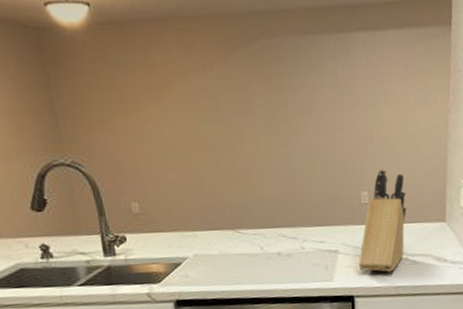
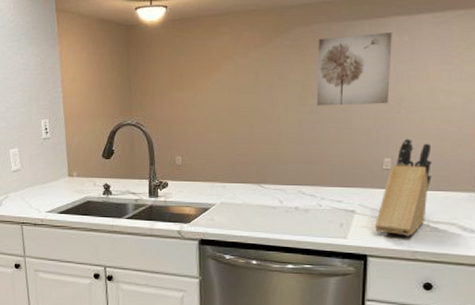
wall art: none [282,50,361,136] -> present [316,32,392,106]

